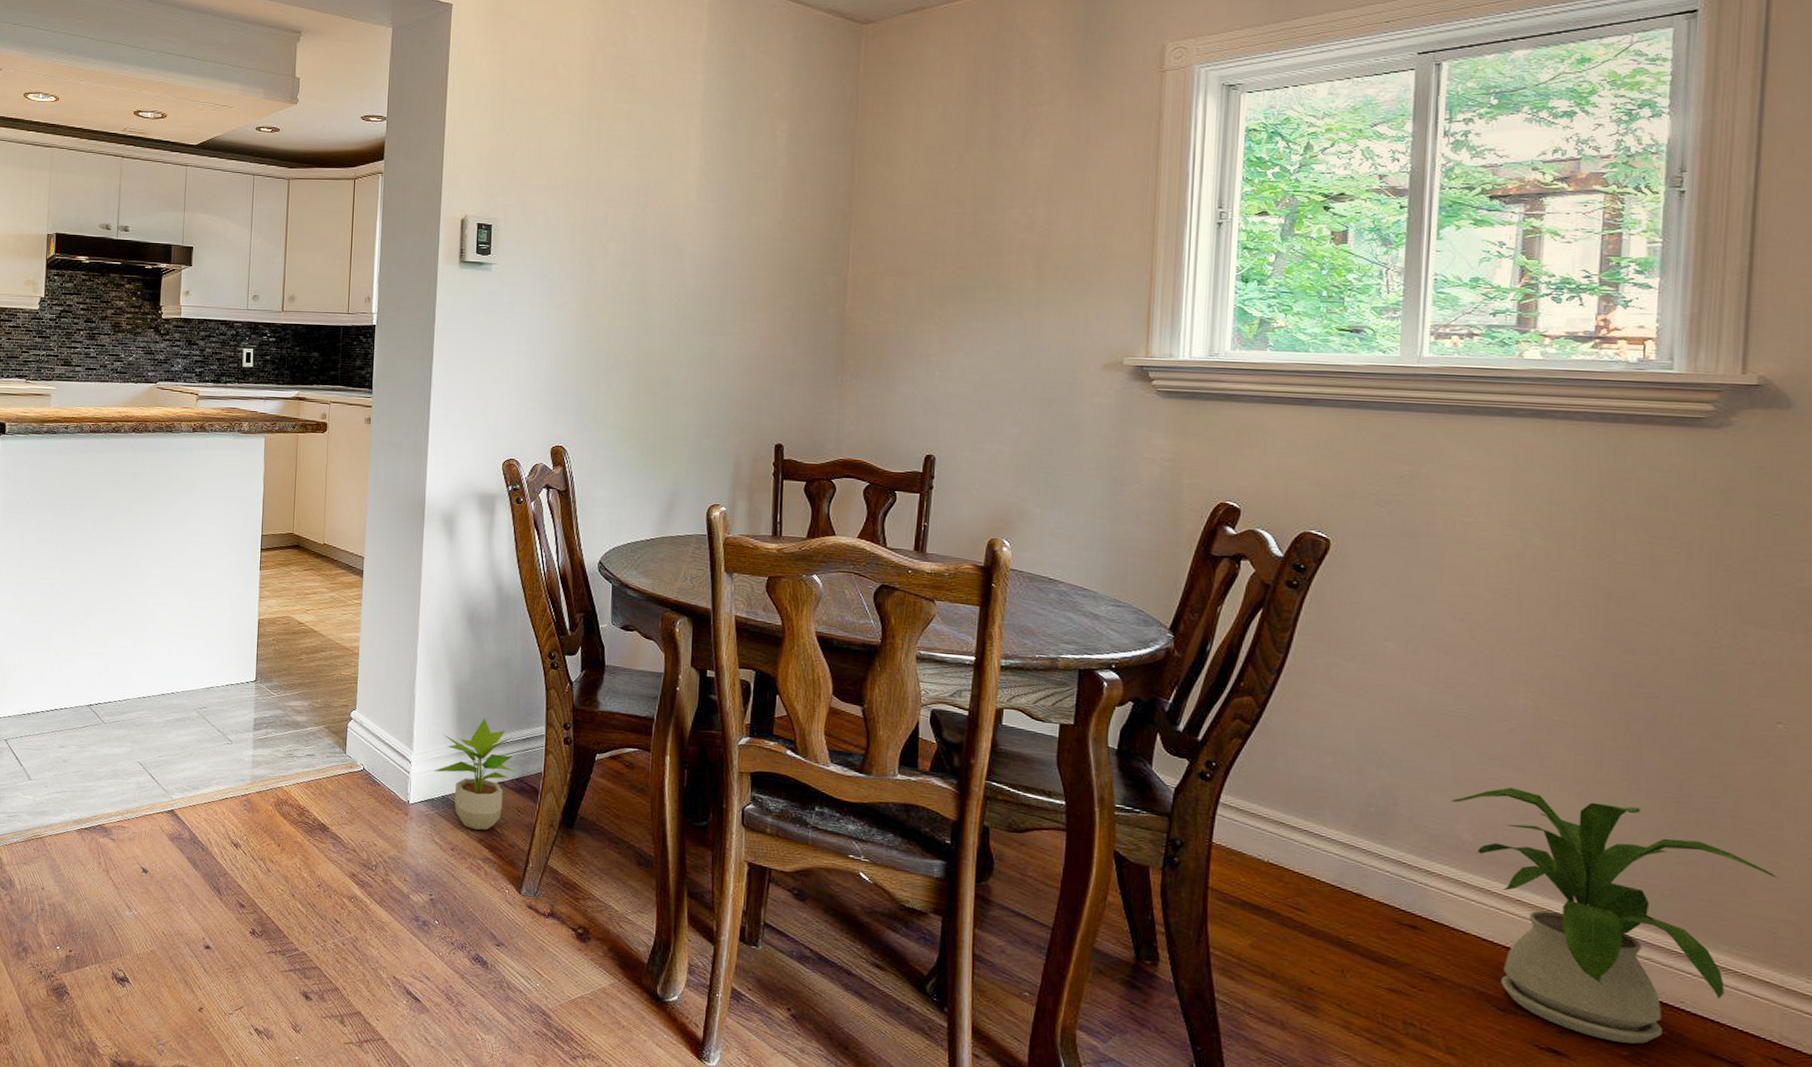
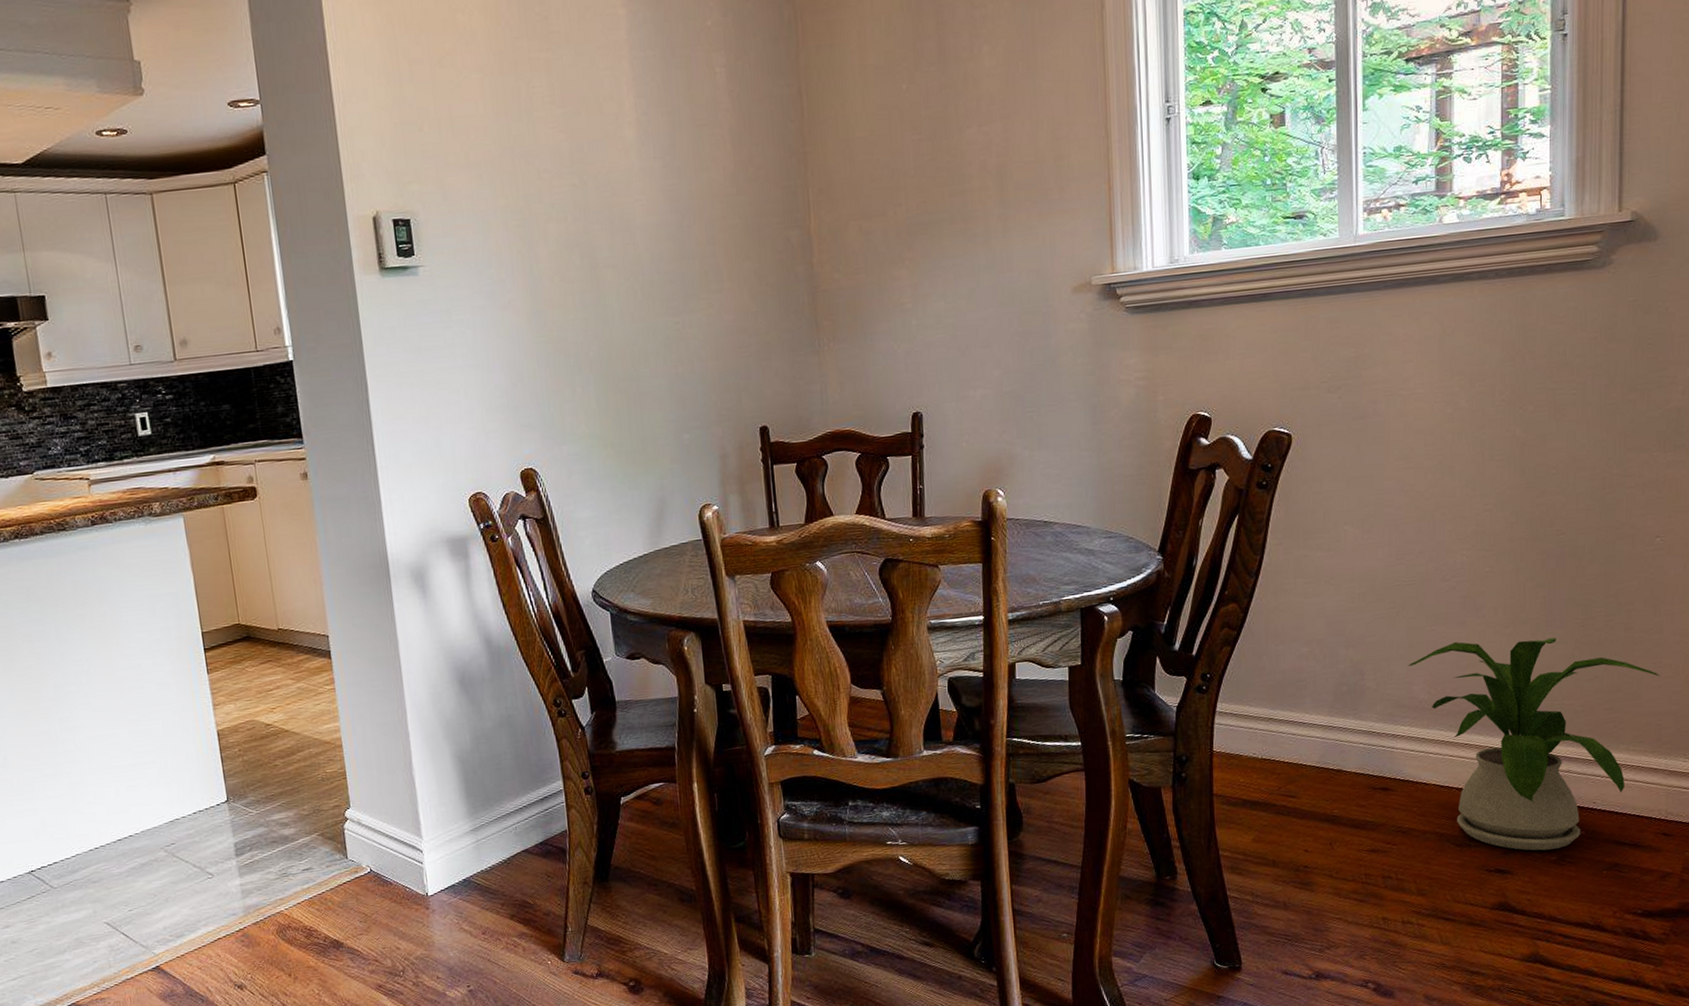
potted plant: present [433,718,515,830] -> none [449,785,538,907]

